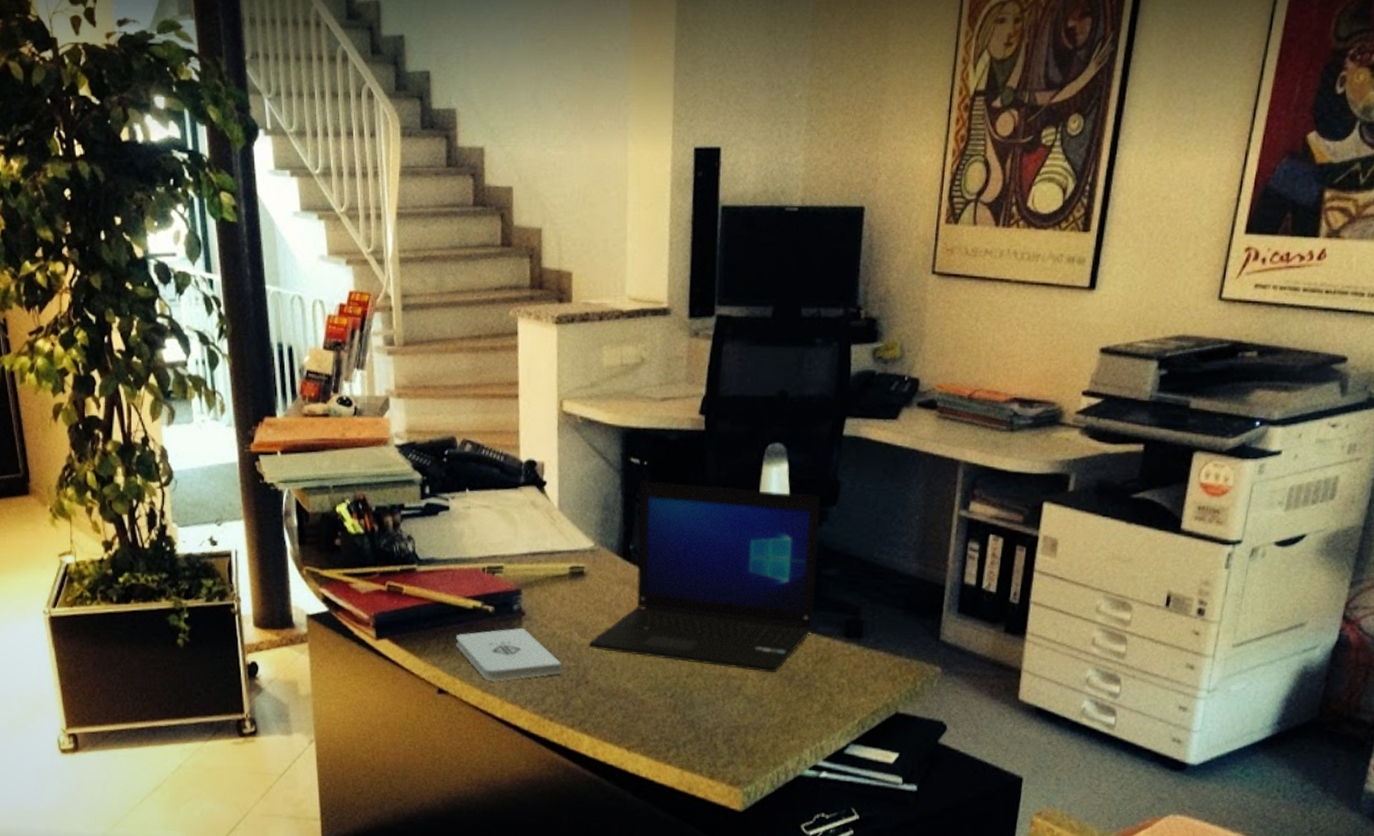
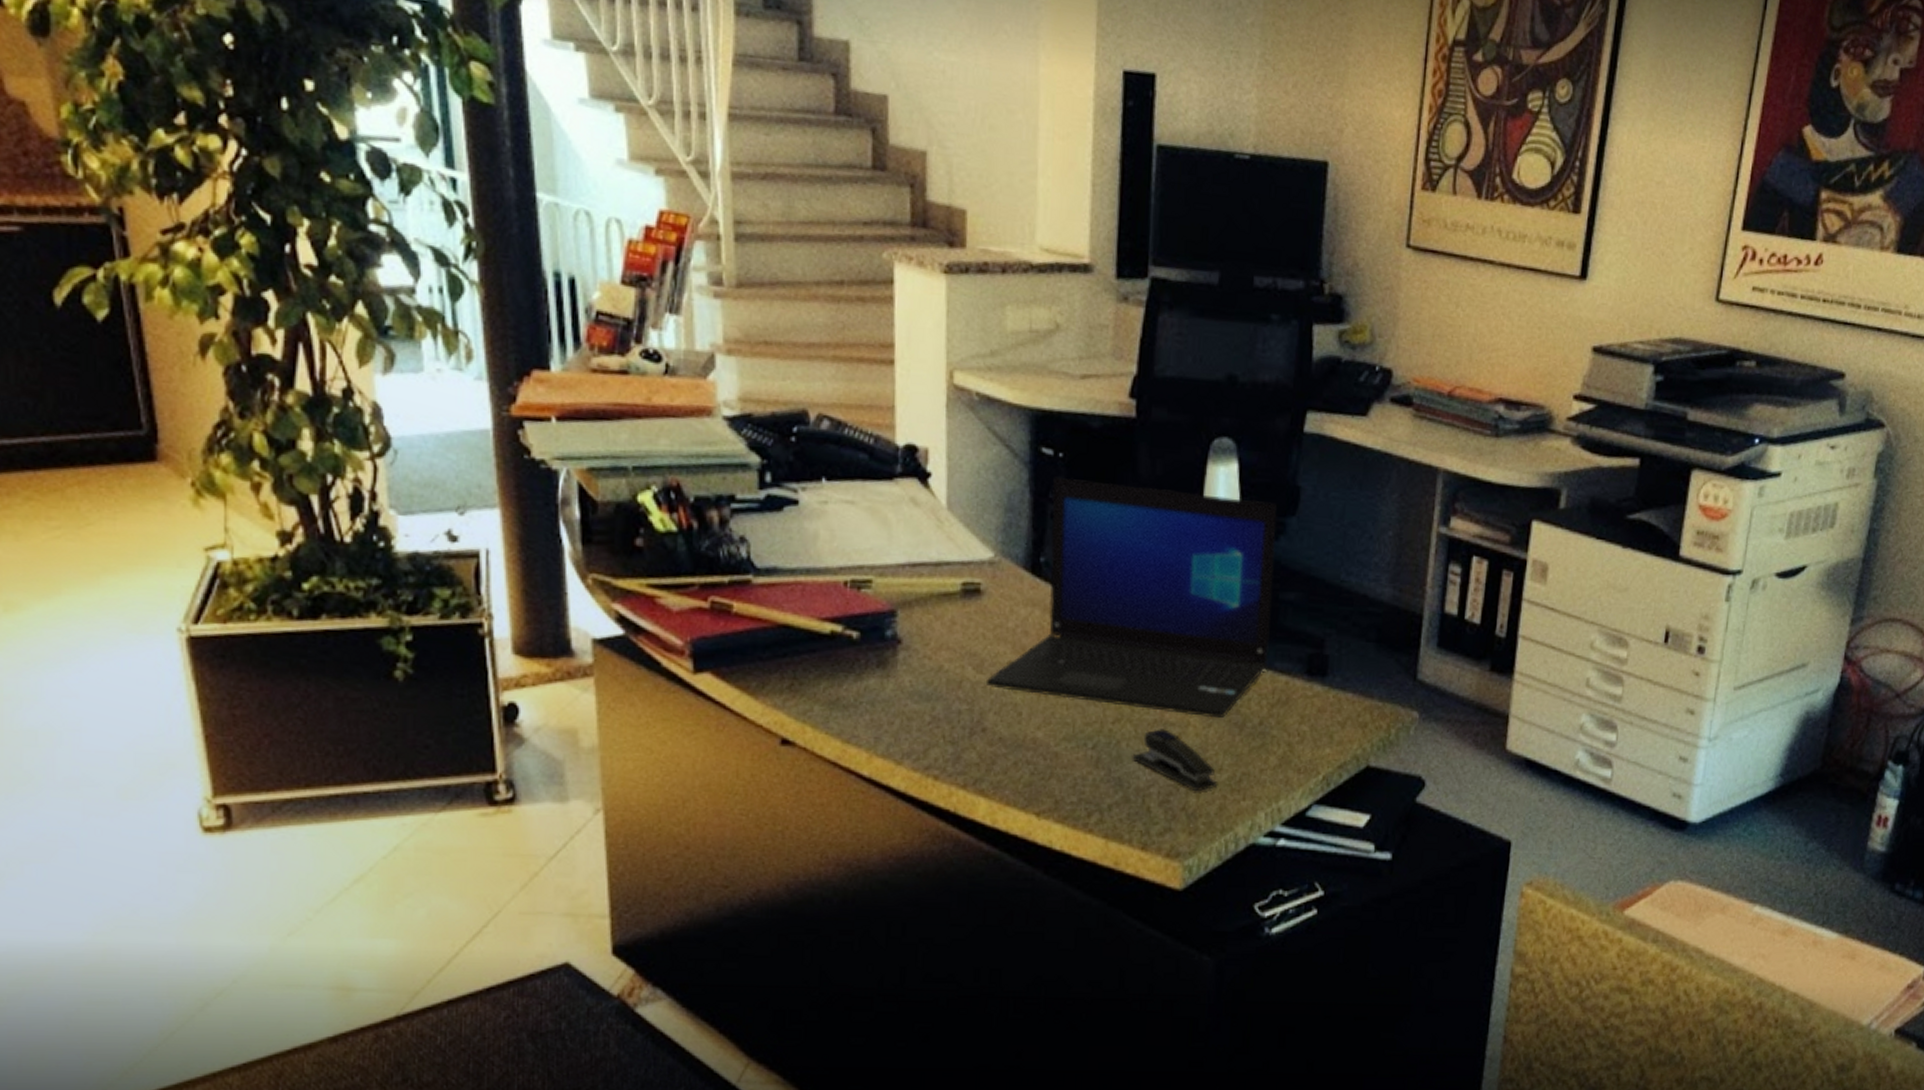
notepad: present [455,627,562,682] -> none [805,659,951,729]
stapler: none [702,681,772,733] -> present [1132,729,1218,792]

